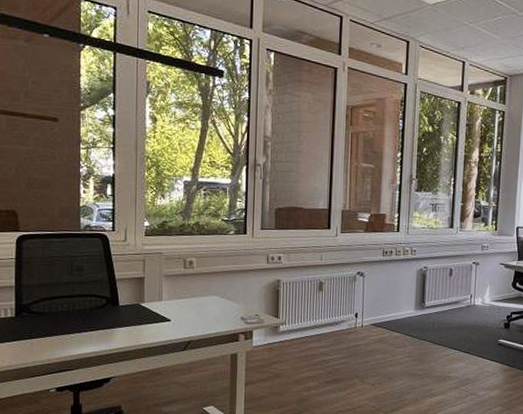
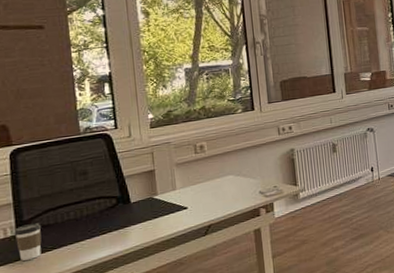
coffee cup: none [13,309,38,342] -> present [14,223,42,261]

